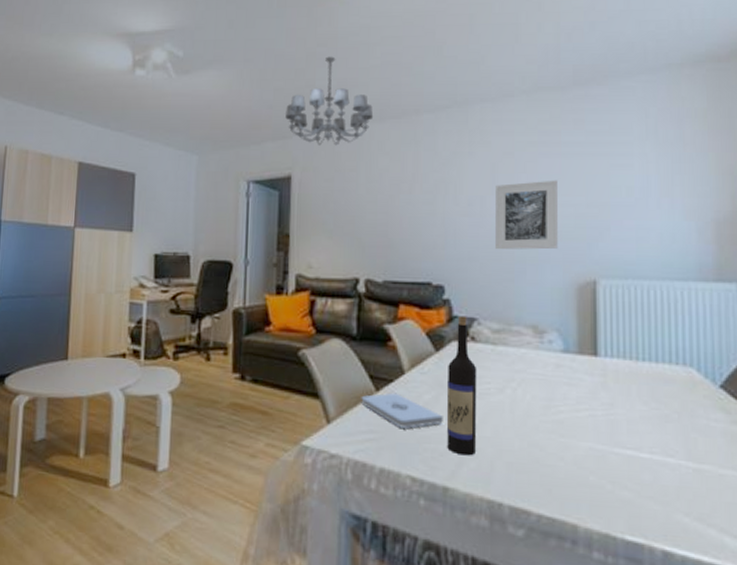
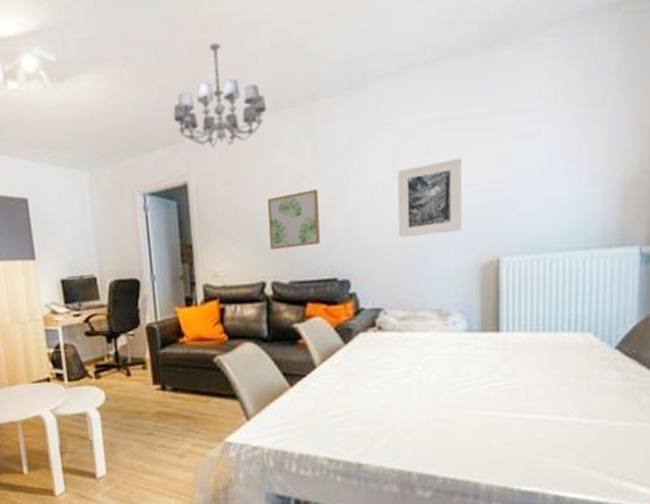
notepad: present [361,393,443,428] -> none [276,386,355,417]
wall art: none [366,194,417,248] -> present [267,189,320,250]
wine bottle: present [446,315,477,456] -> none [356,307,386,435]

